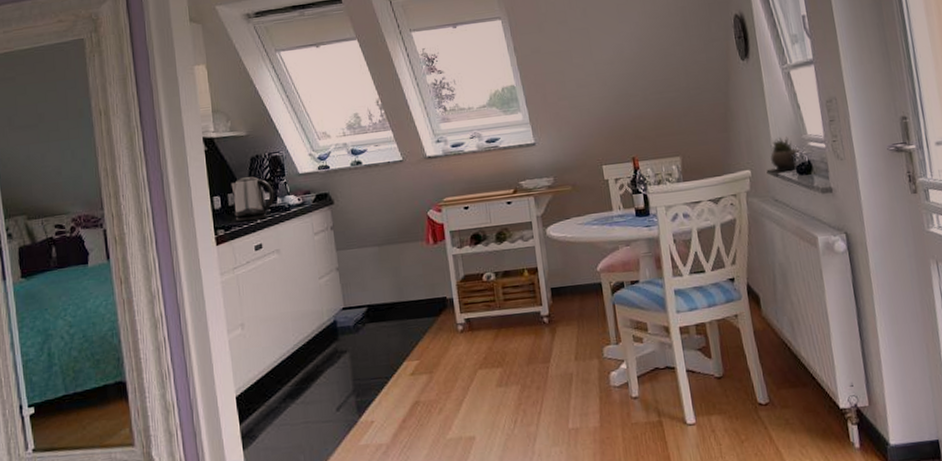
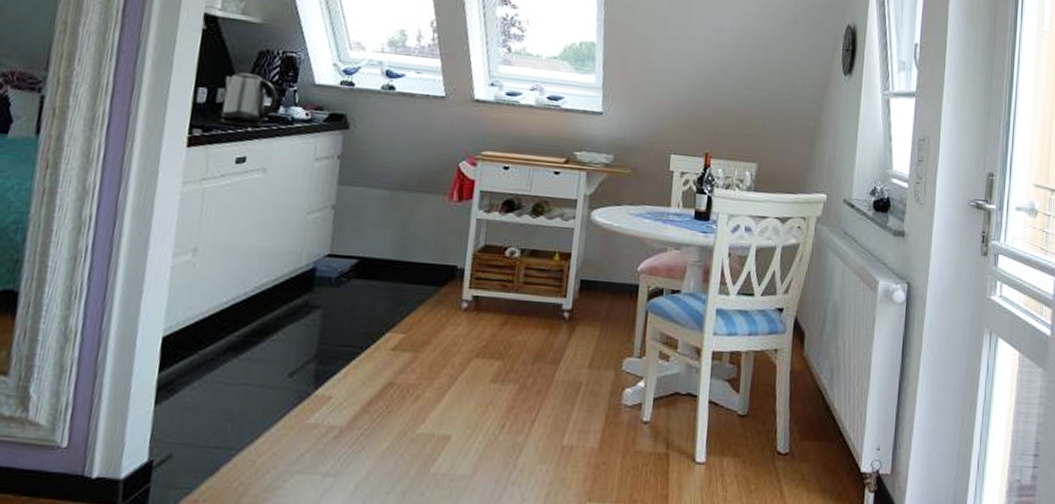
succulent plant: present [767,136,801,173] -> none [844,165,882,206]

